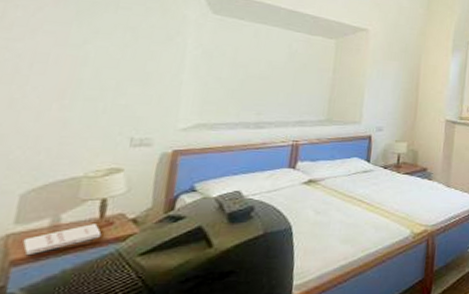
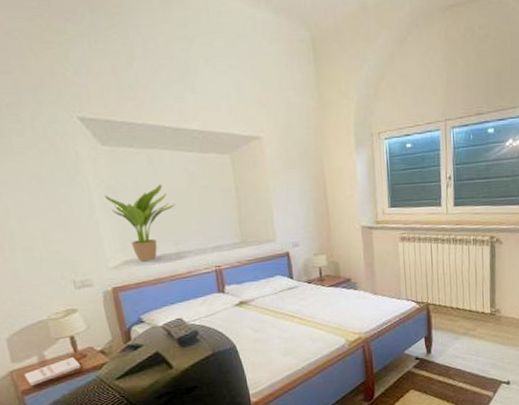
potted plant: none [198,55,270,128] -> present [104,184,176,262]

